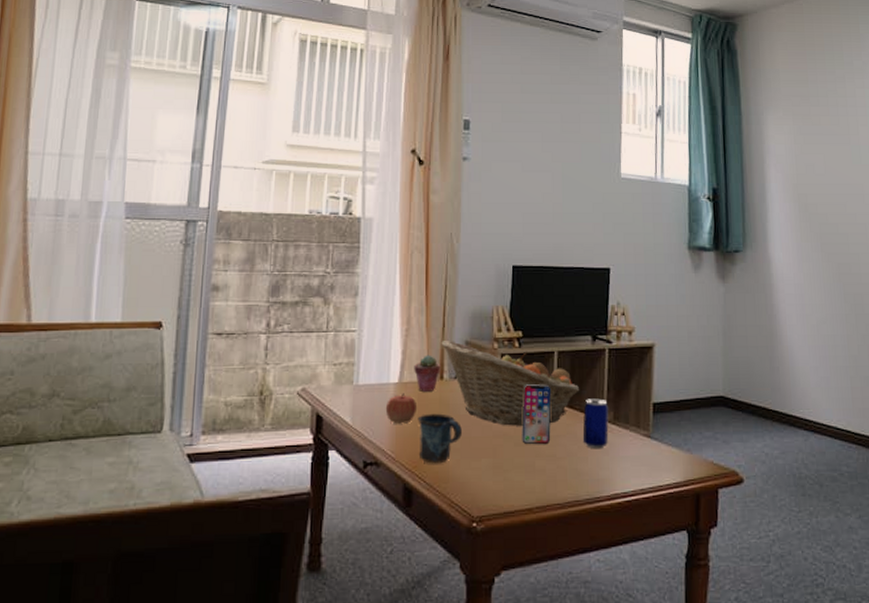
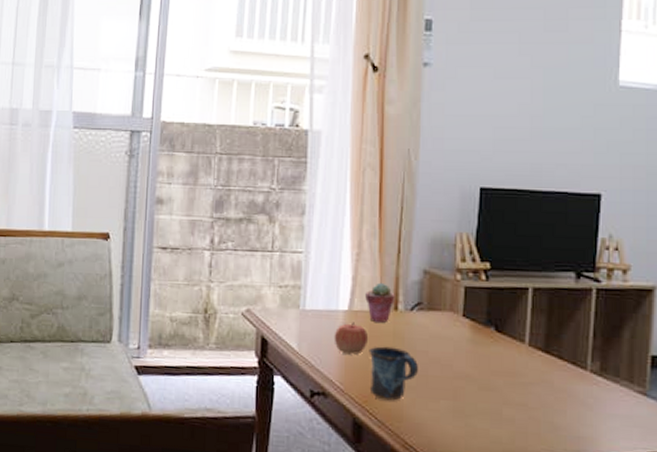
fruit basket: present [441,341,580,426] -> none [395,268,559,368]
smartphone: present [522,384,552,445] -> none [487,323,524,392]
beer can: present [582,398,609,449] -> none [561,344,593,403]

